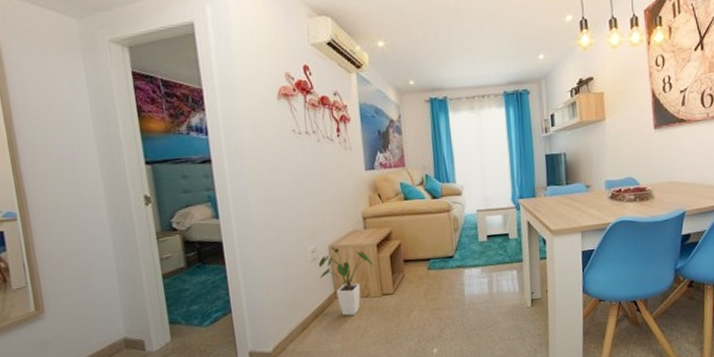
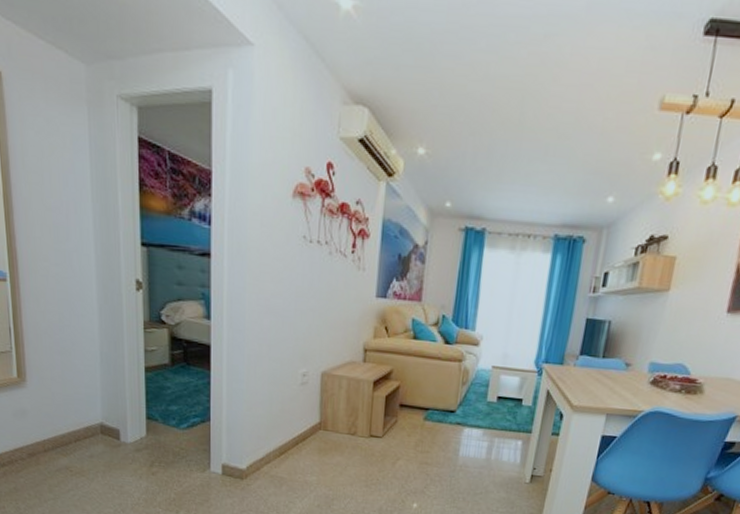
house plant: present [318,246,373,316] -> none [306,373,366,450]

